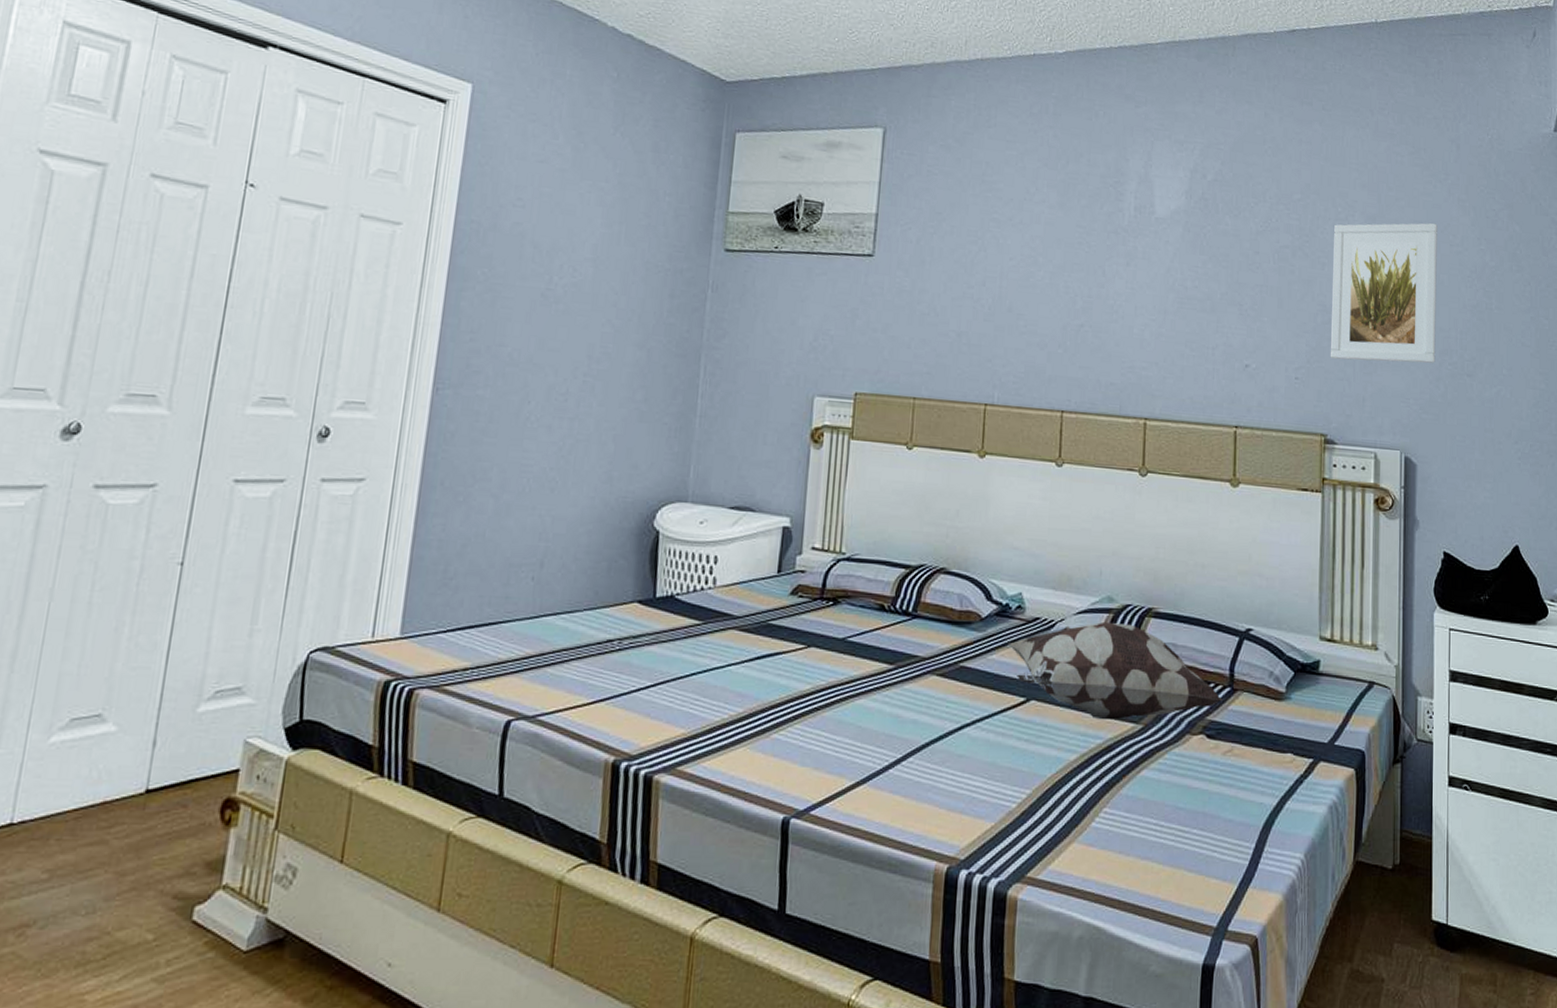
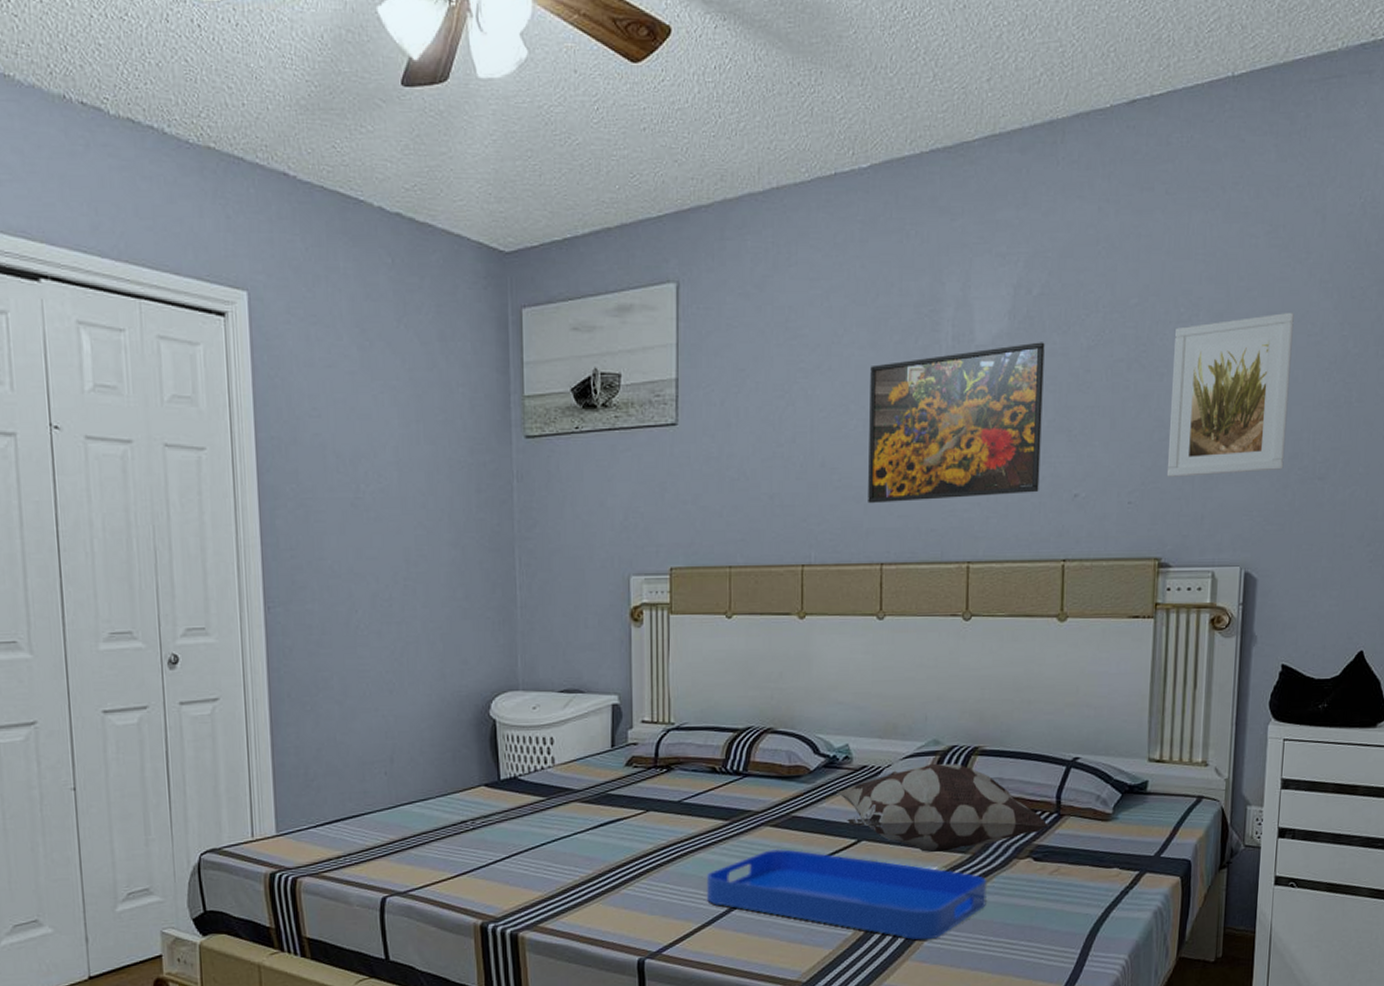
serving tray: none [863,701,1159,820] -> present [706,848,987,940]
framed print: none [1051,221,1218,359] -> present [868,342,1045,504]

